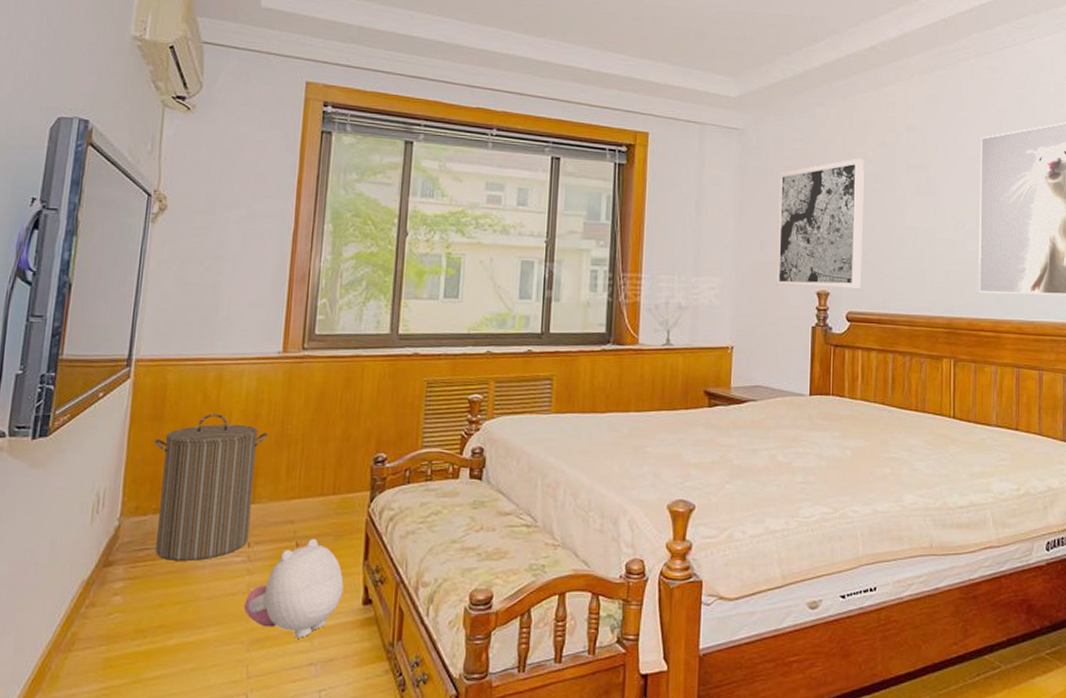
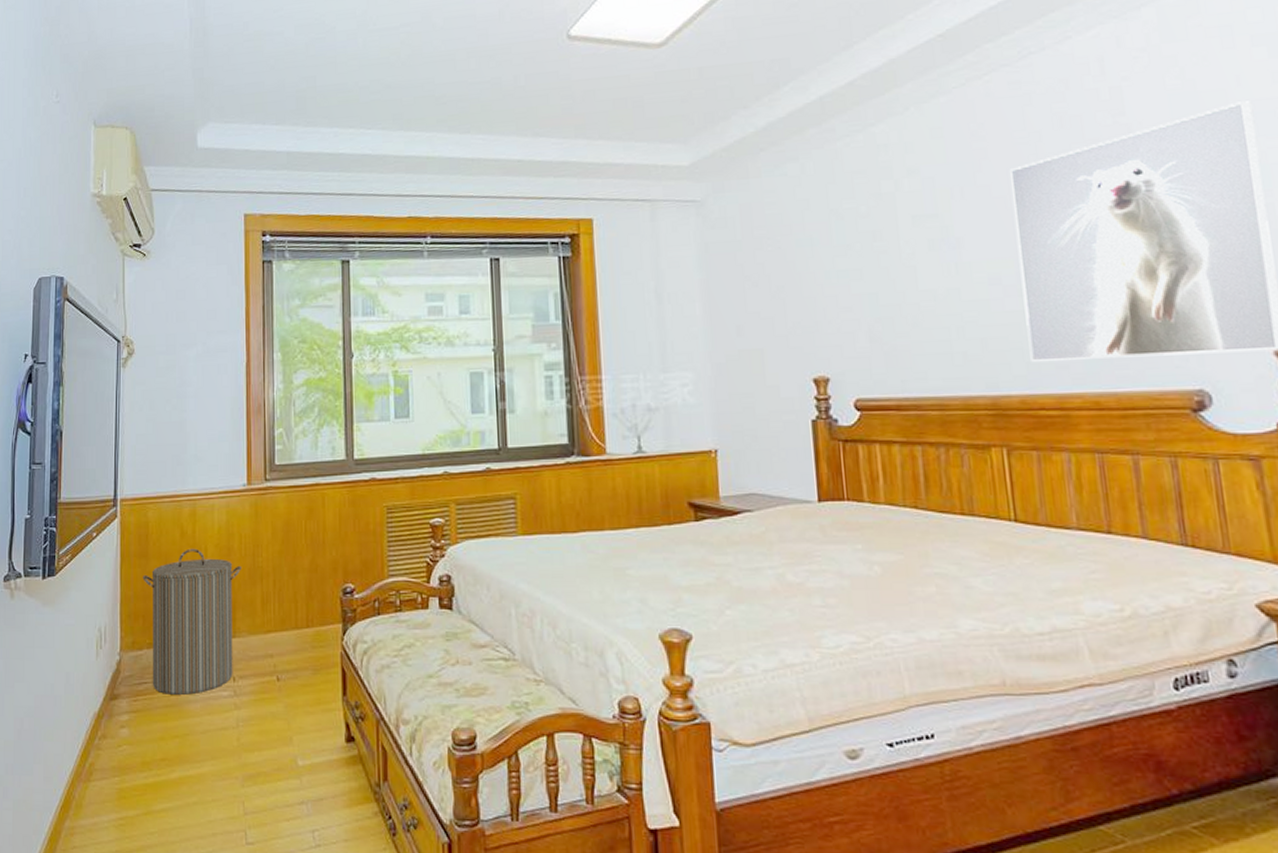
plush toy: present [244,538,344,638] -> none [235,672,326,775]
wall art: present [776,158,864,288] -> none [750,215,870,375]

